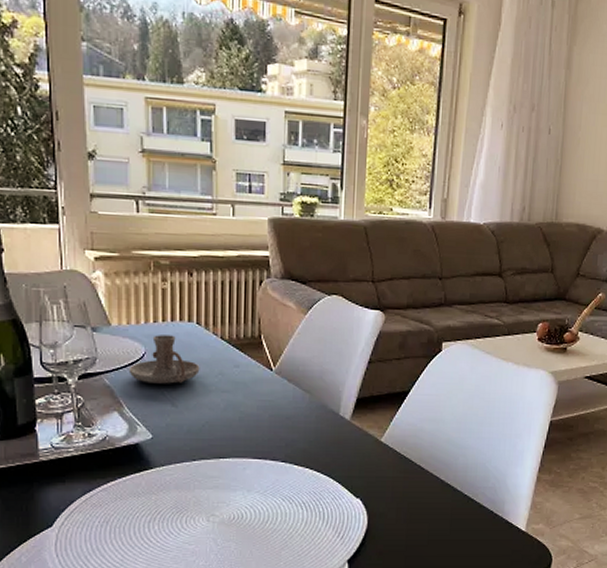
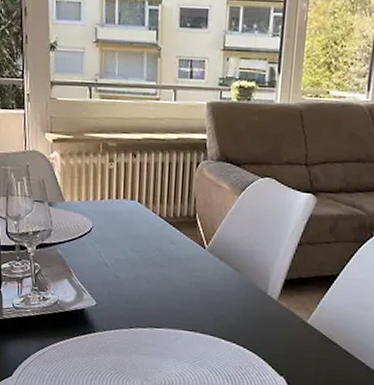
candle holder: present [128,335,200,384] -> none [78,211,140,257]

